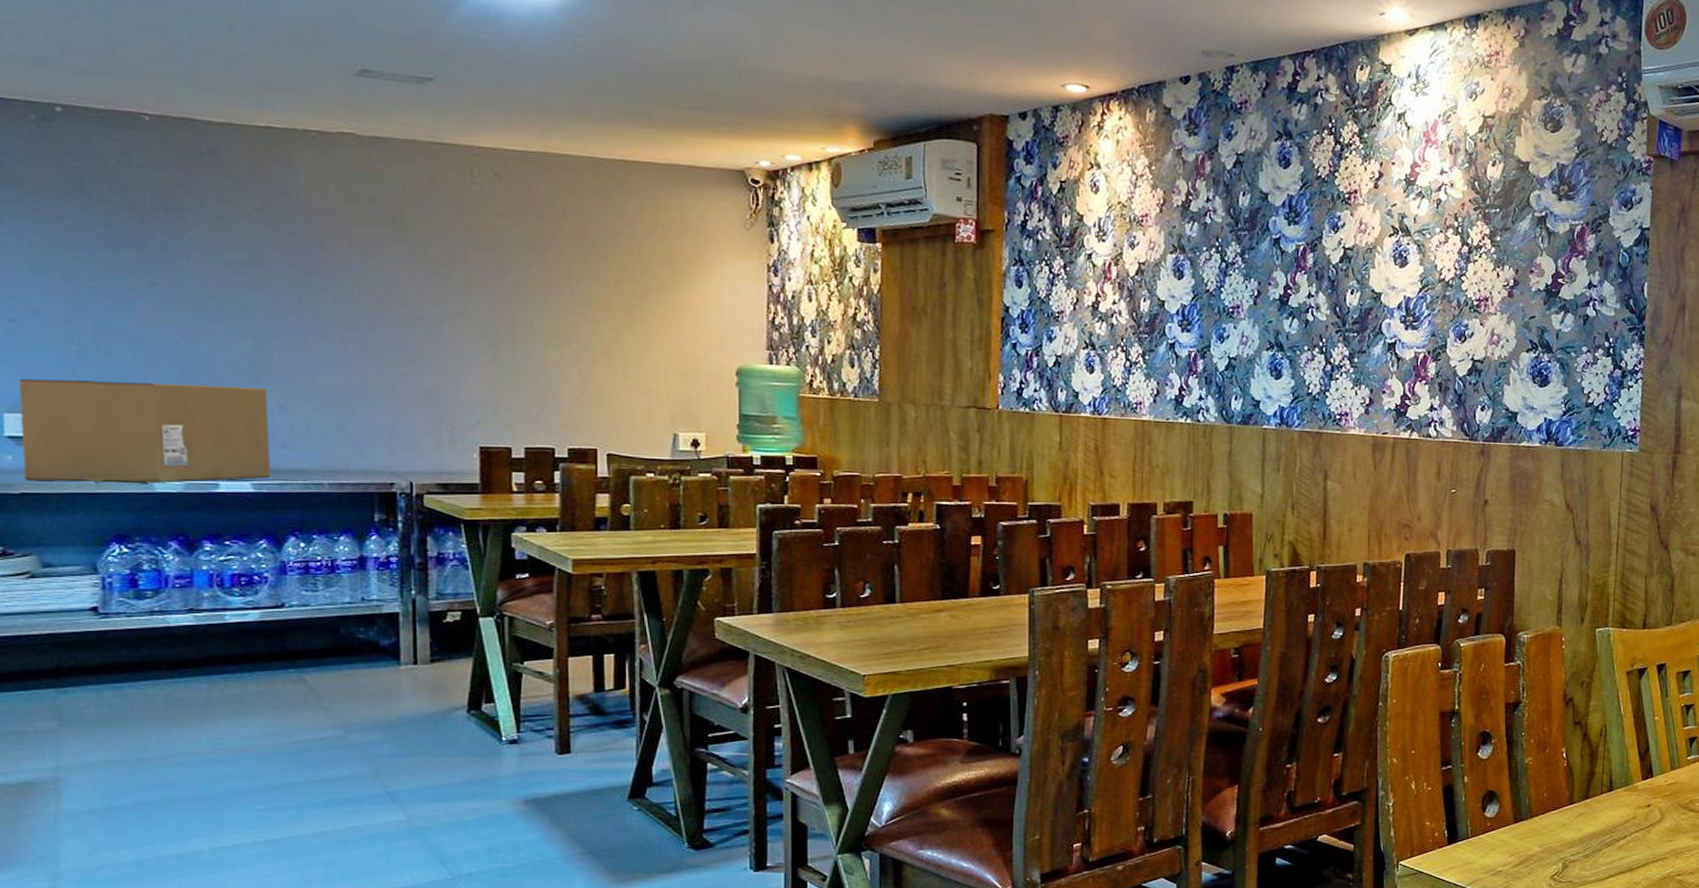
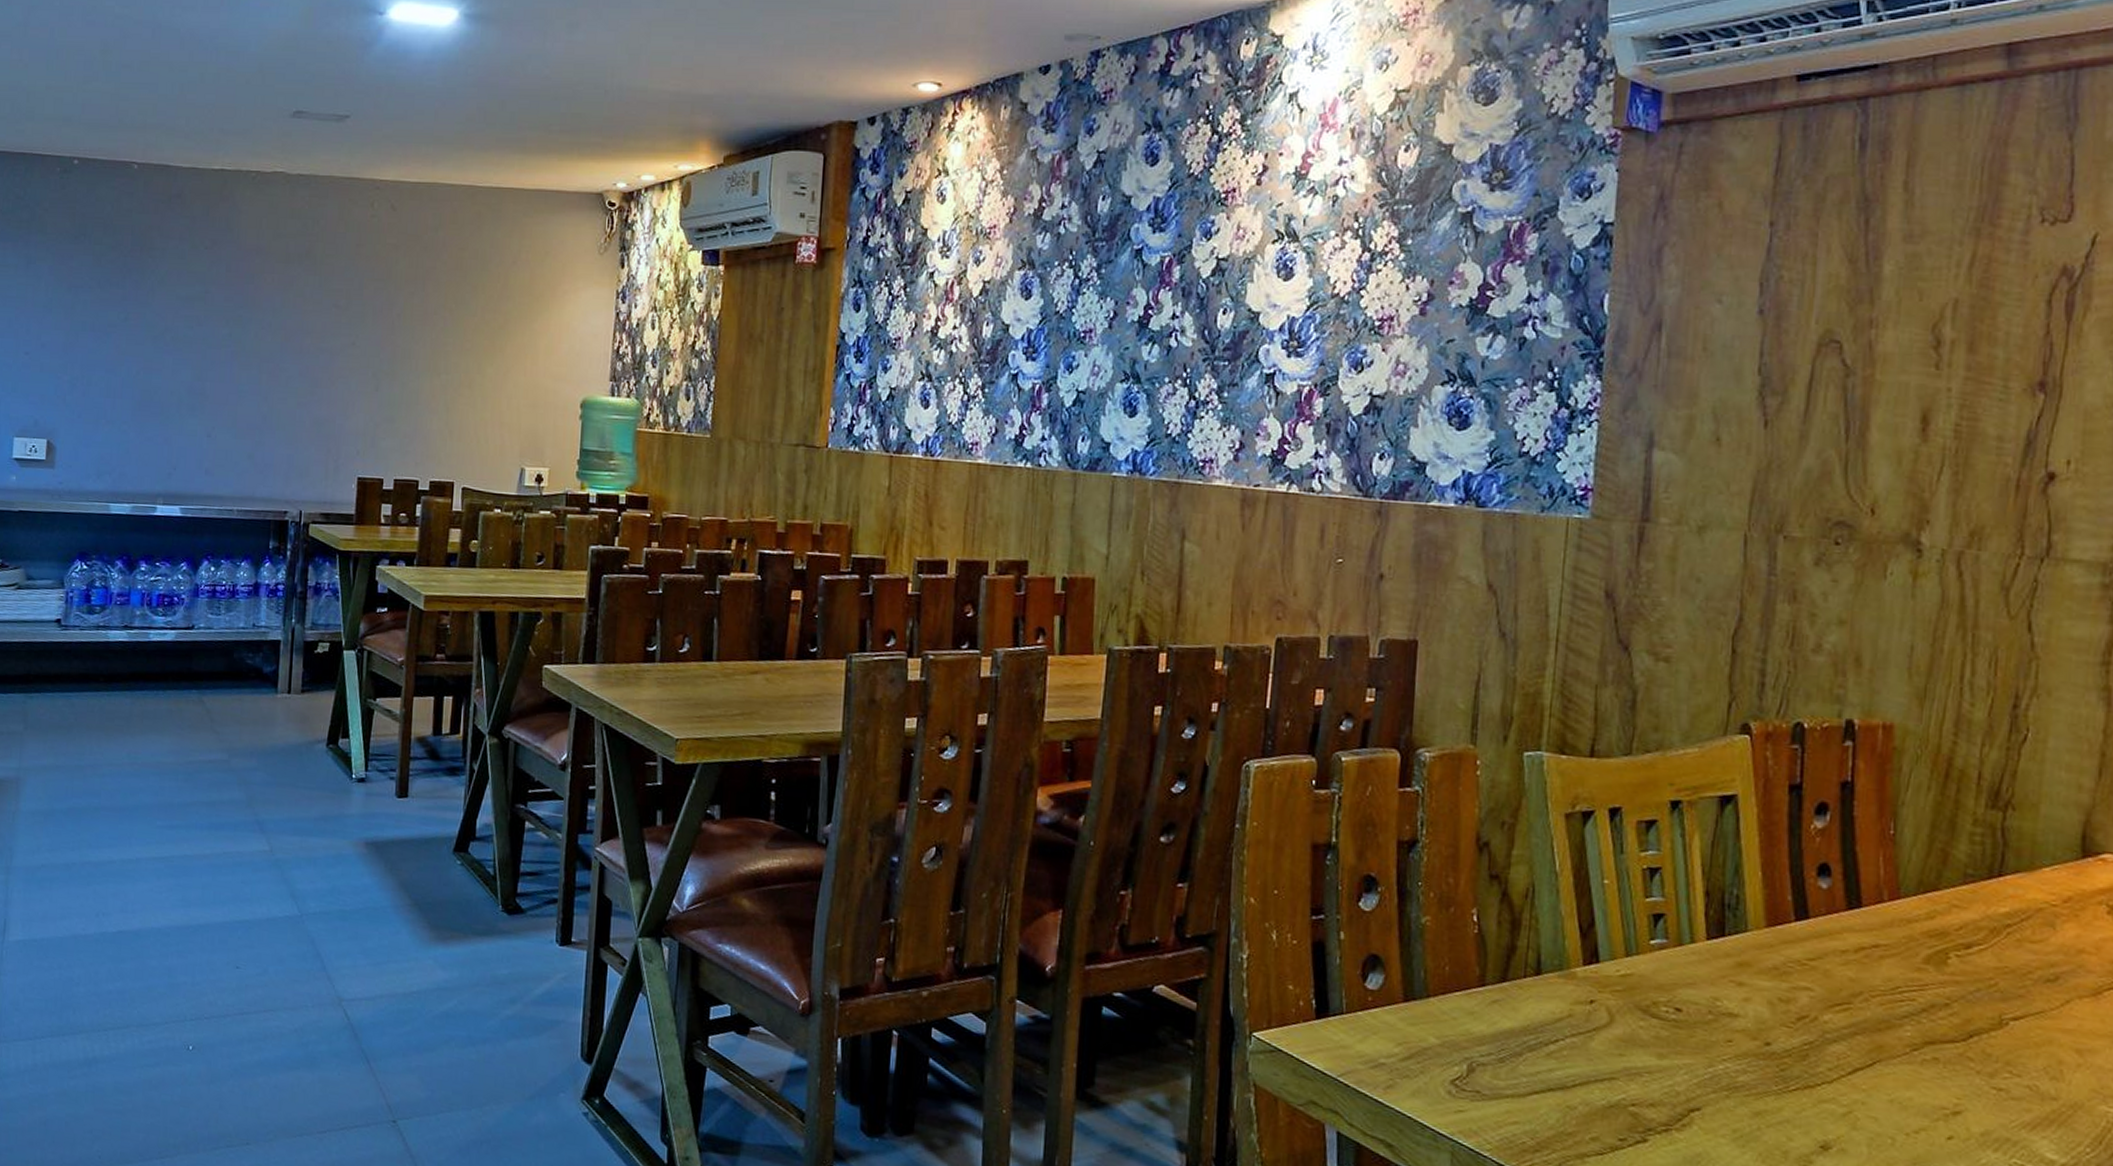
box: present [19,378,271,484] -> none [22,406,199,506]

